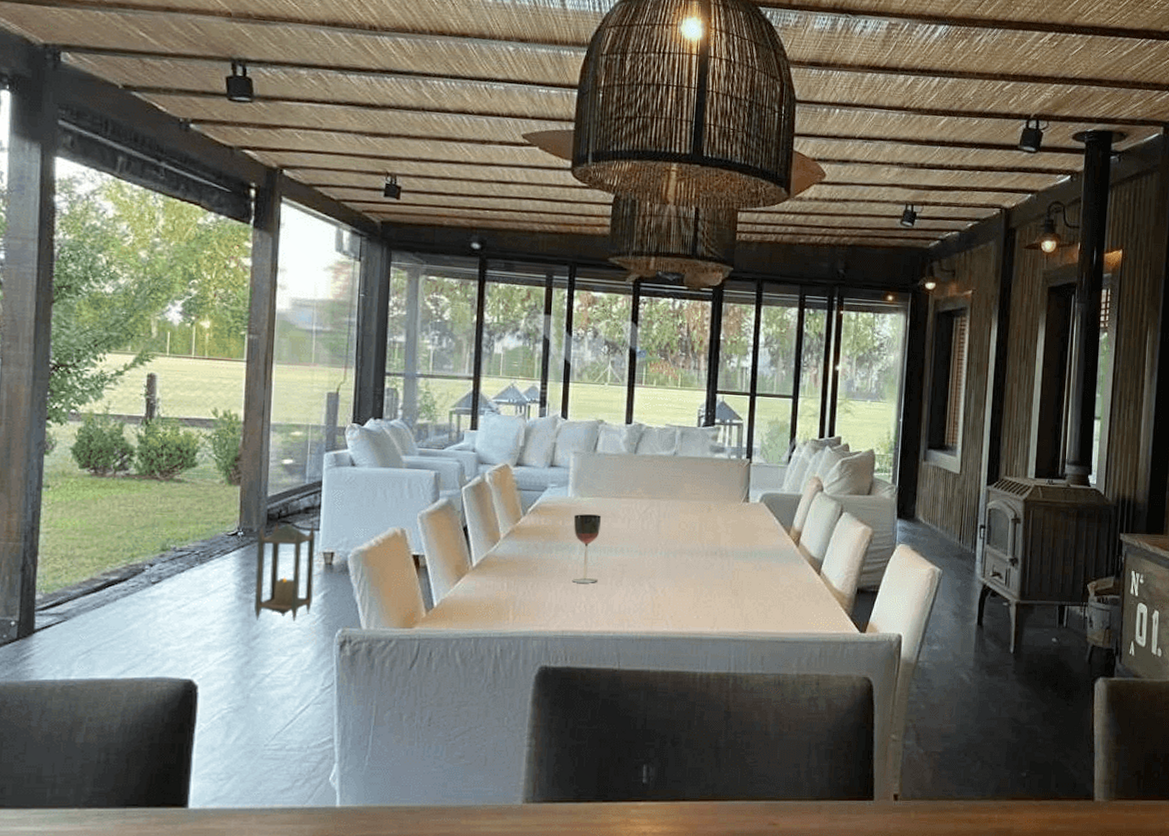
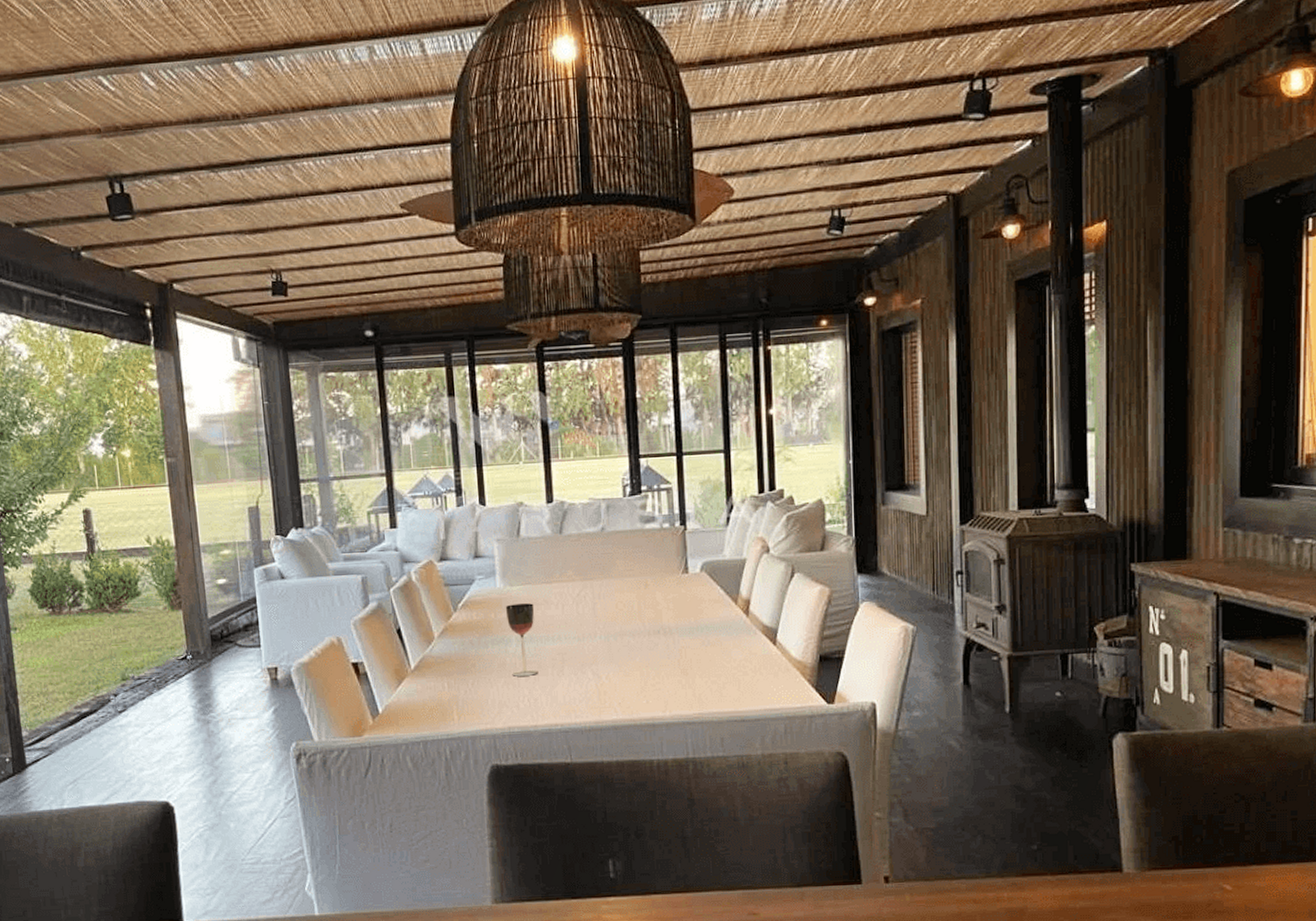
lantern: present [253,523,316,622] -> none [205,641,265,740]

